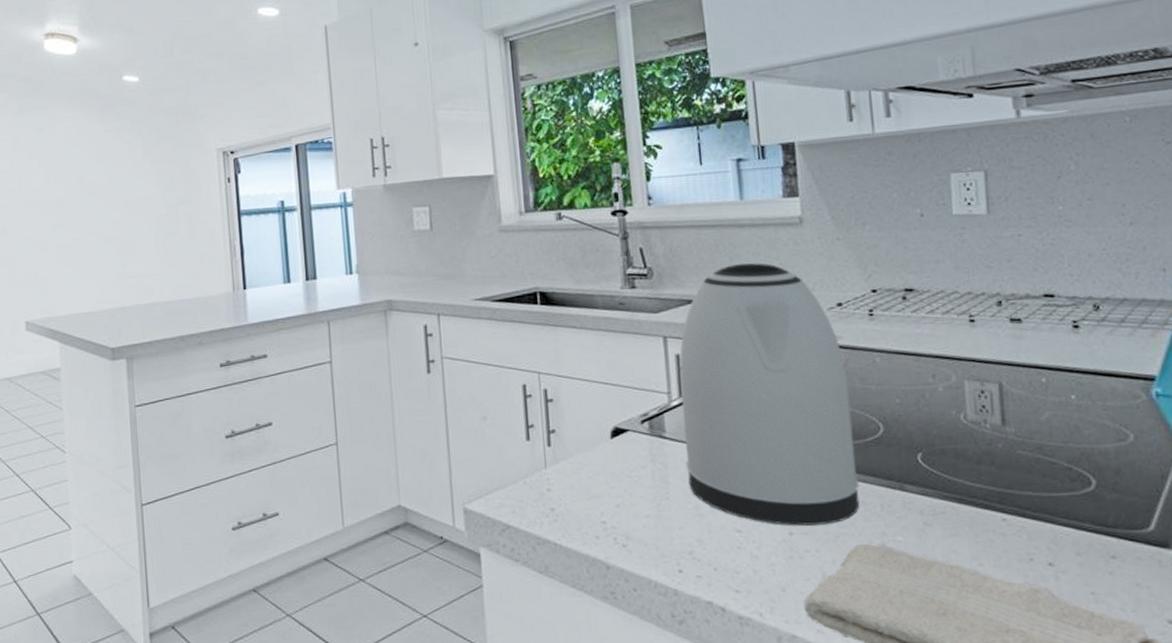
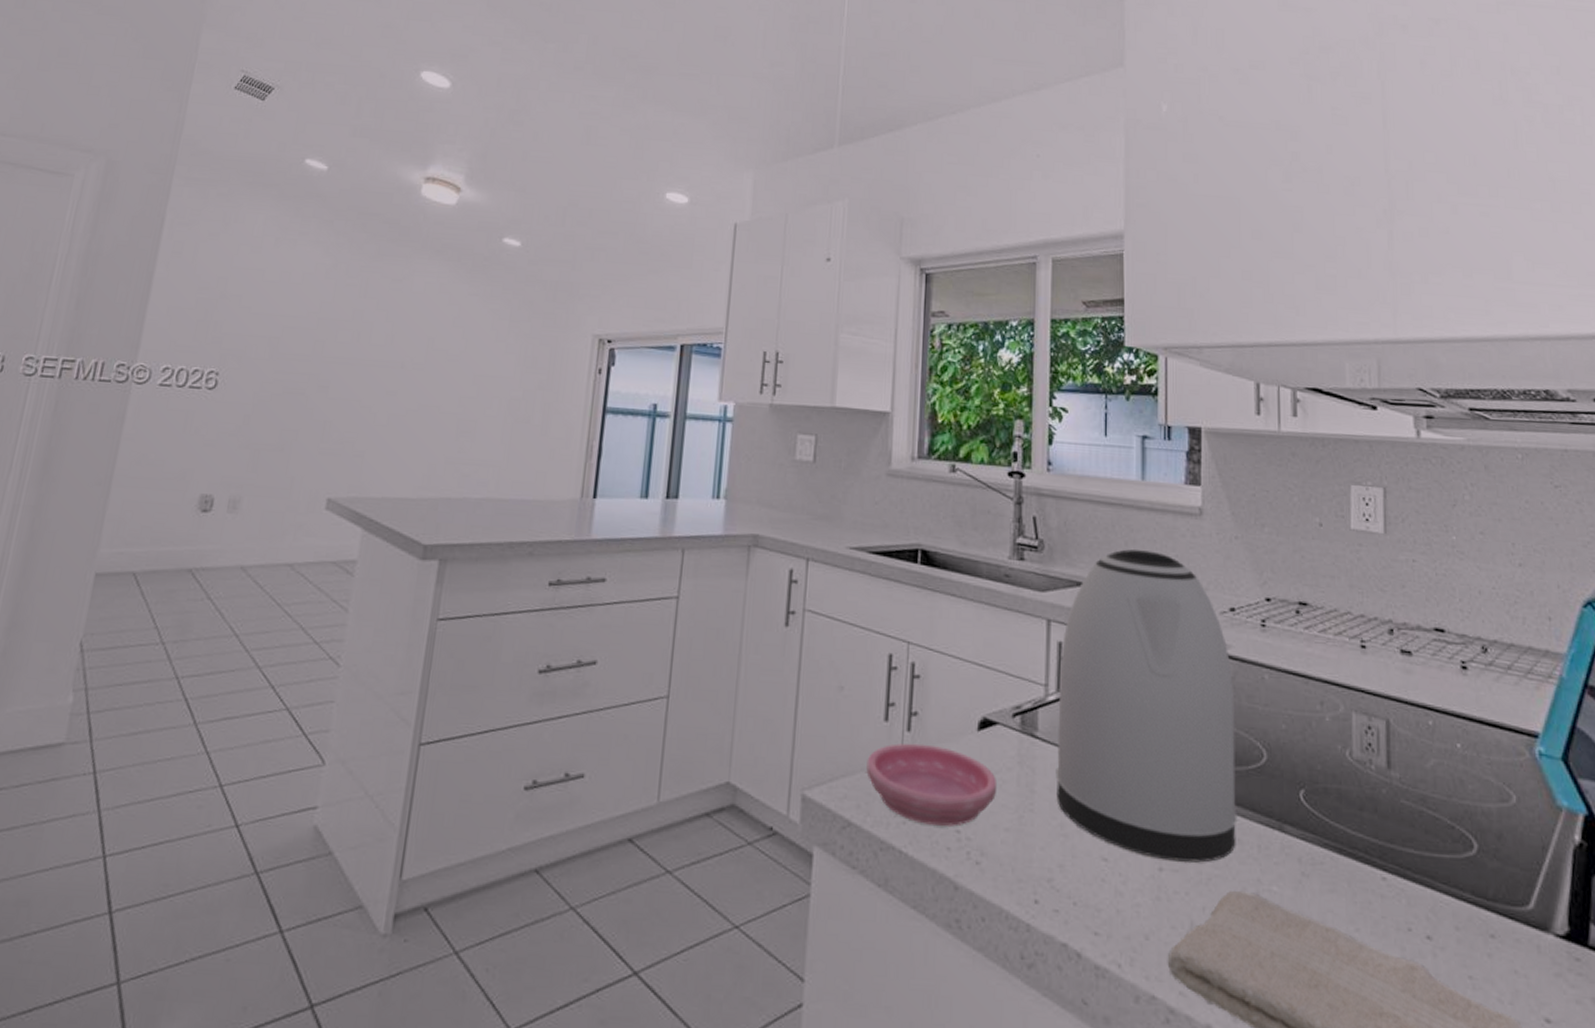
saucer: none [516,455,635,520] -> present [866,743,998,827]

